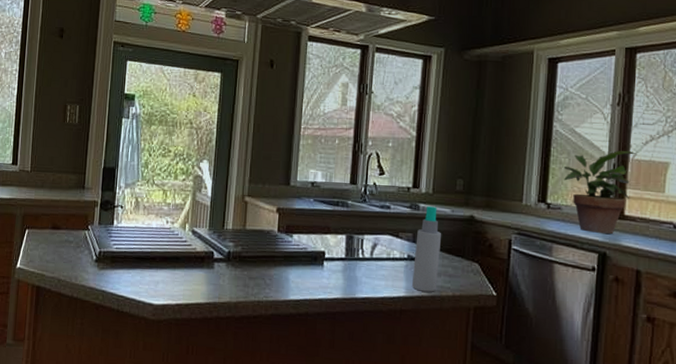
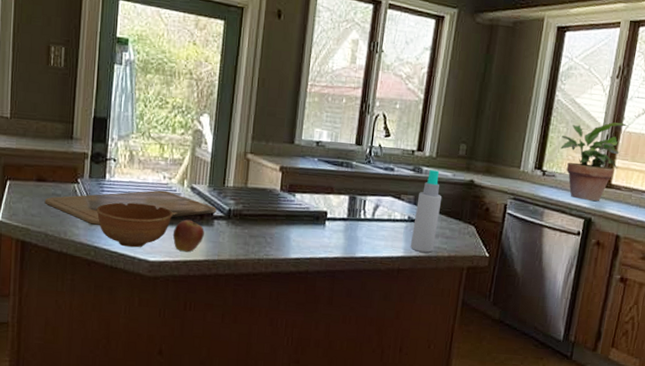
chopping board: none [58,234,217,270] -> present [44,190,217,225]
bowl: none [104,247,175,291] -> present [96,202,173,248]
fruit: none [175,261,205,295] -> present [172,218,204,252]

